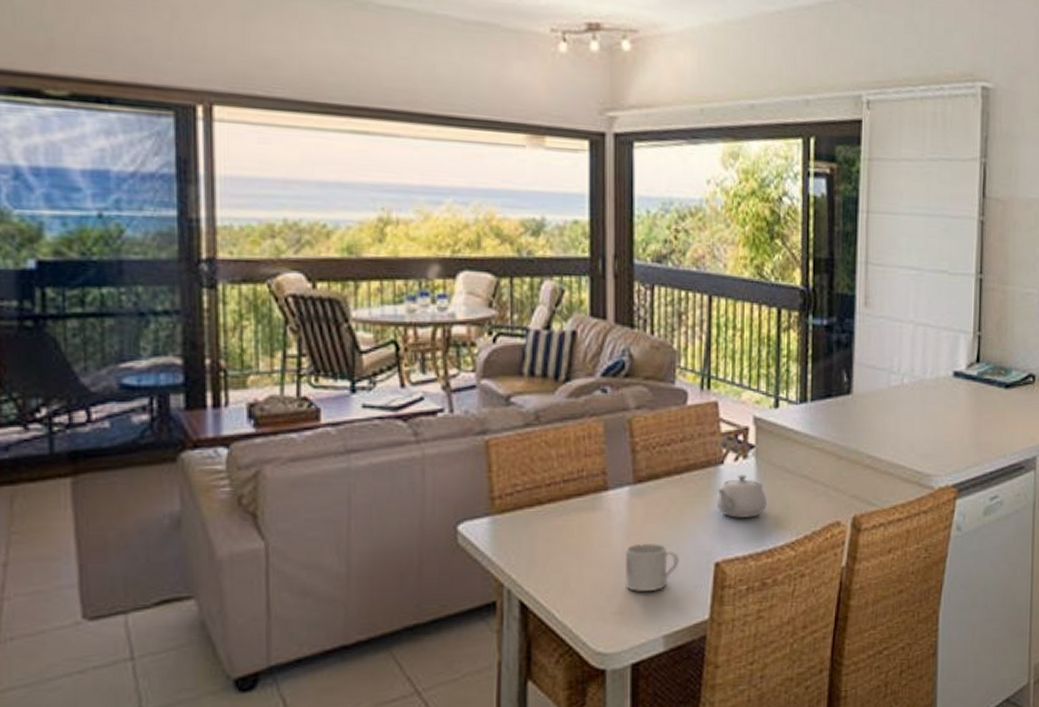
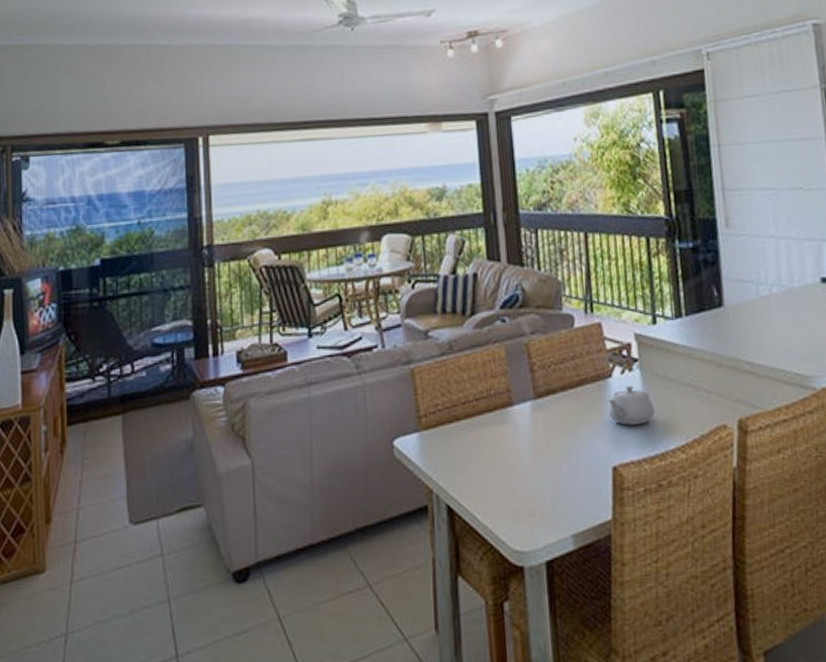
mug: present [625,543,679,591] -> none [531,450,580,495]

